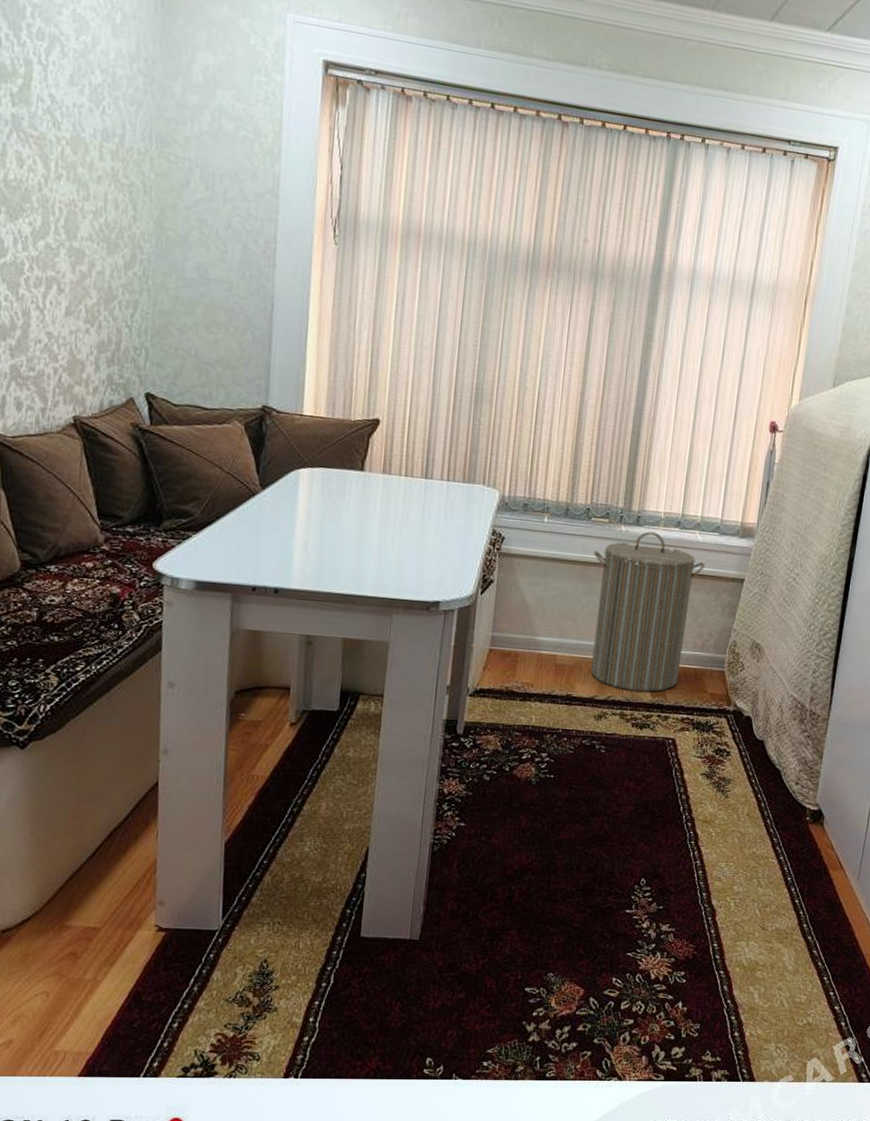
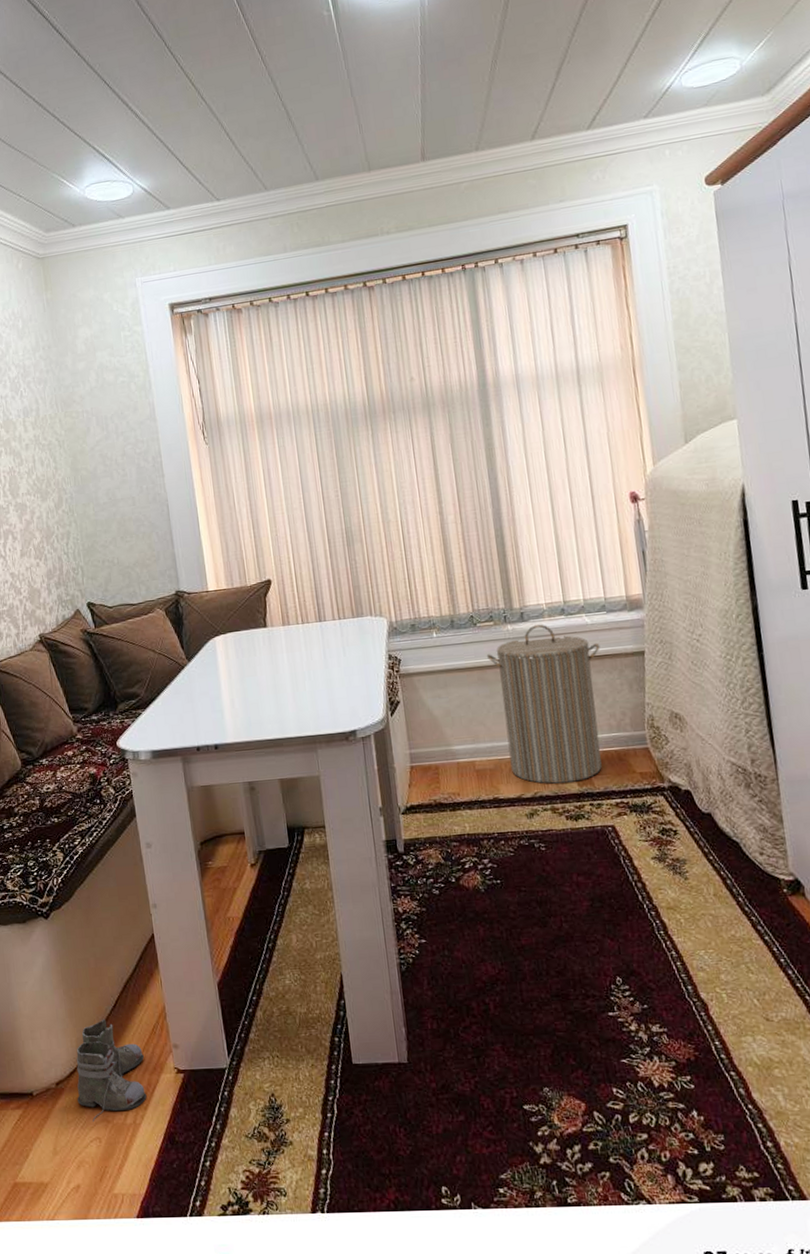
boots: none [25,866,120,975] -> present [76,1019,147,1122]

